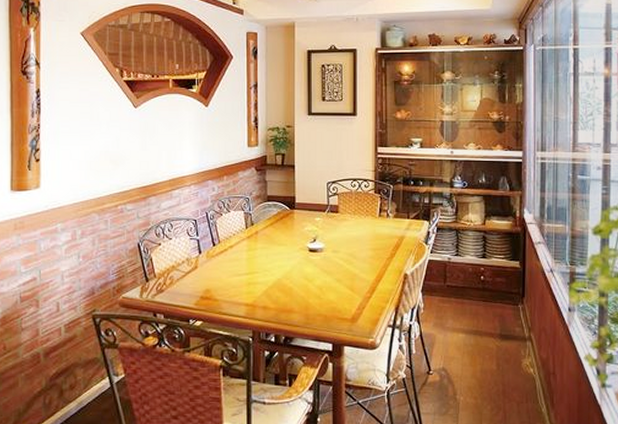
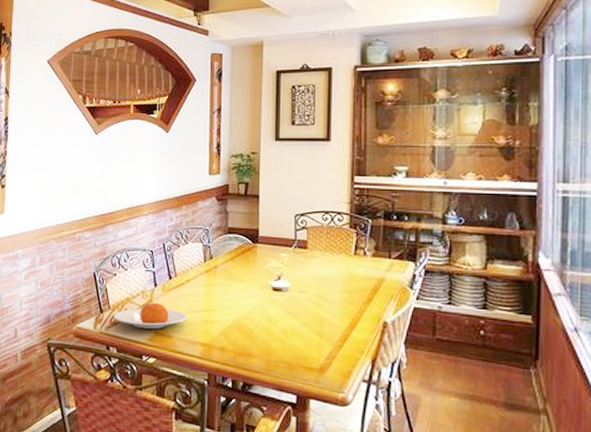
plate: none [160,269,231,293] -> present [114,302,187,329]

